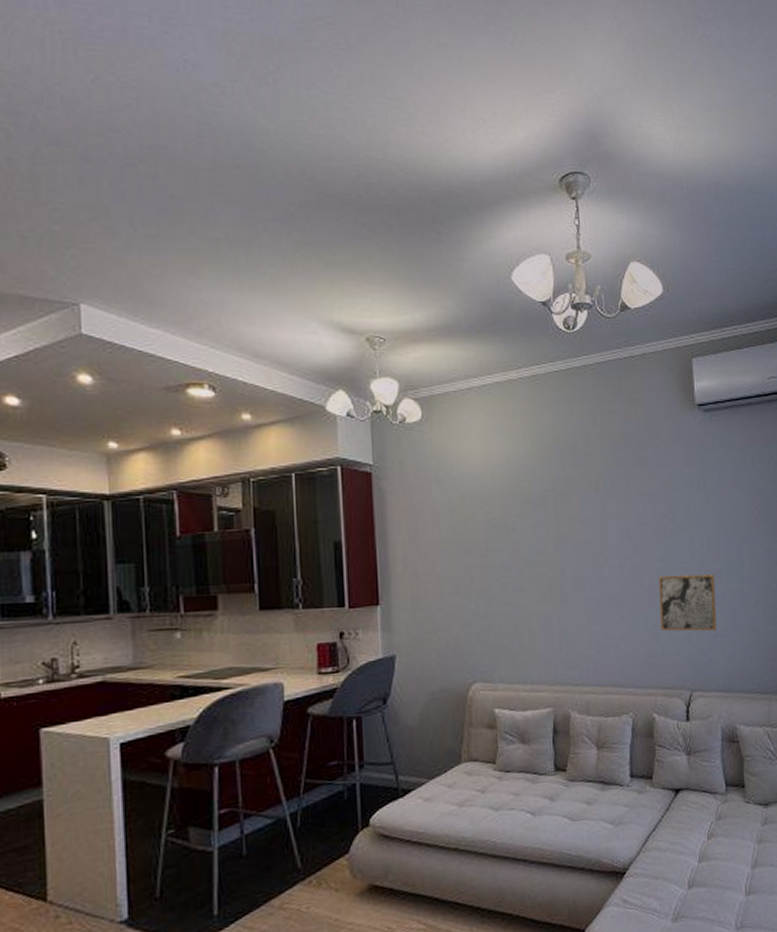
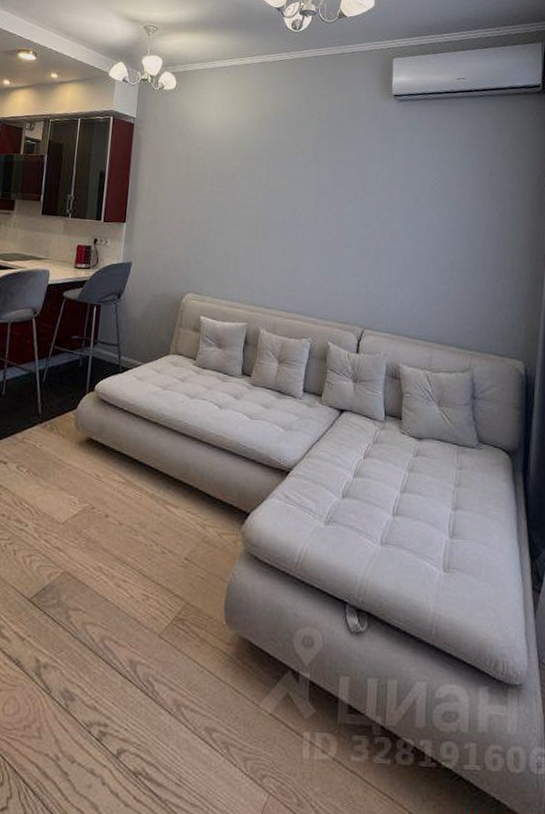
wall art: present [658,574,717,632] -> none [342,229,394,282]

